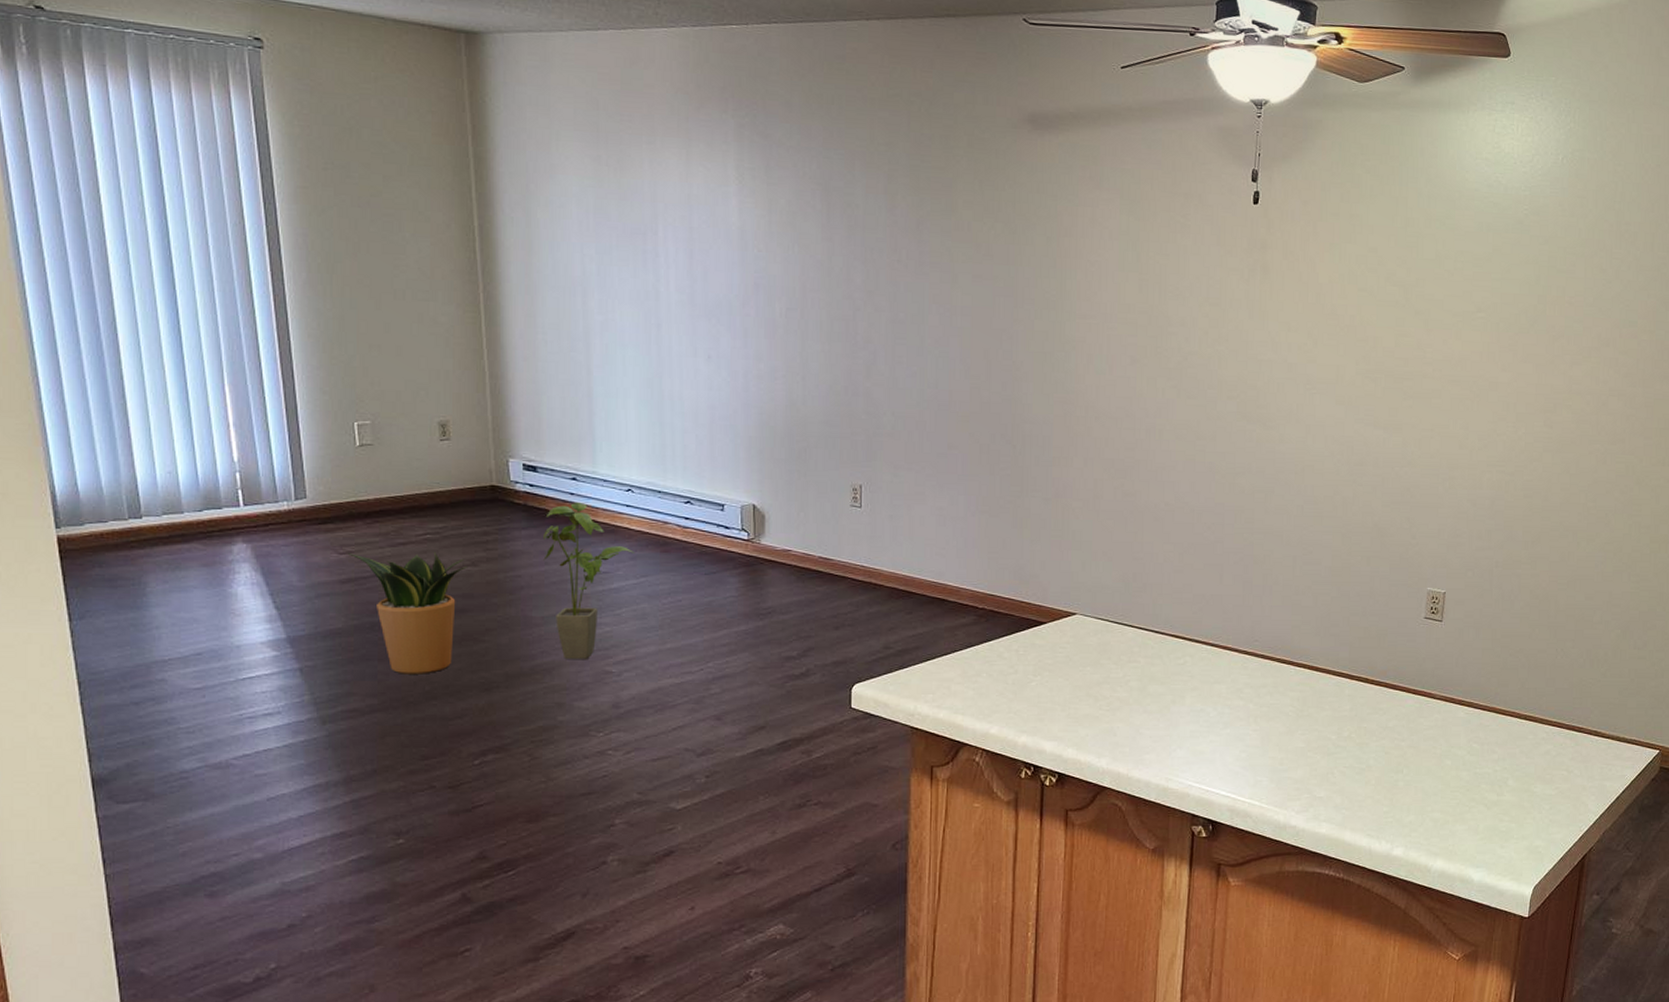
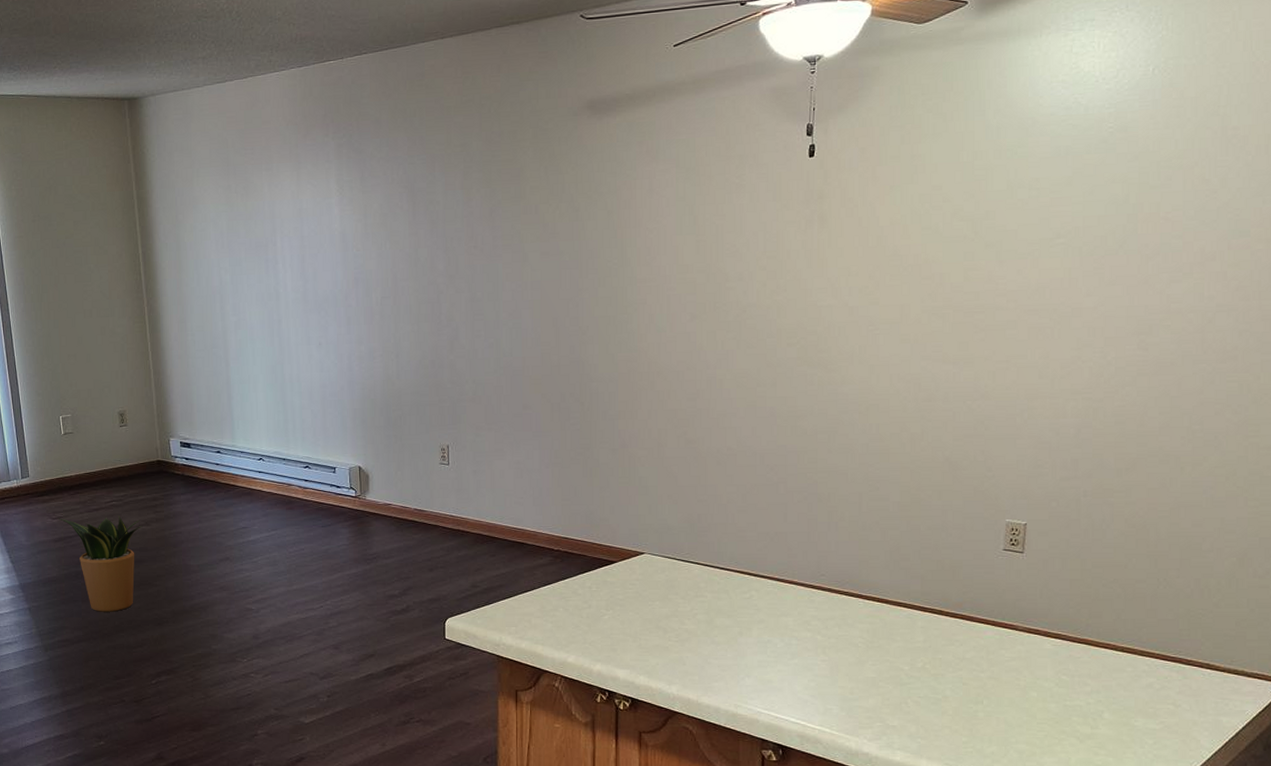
house plant: present [543,503,636,659] -> none [197,471,267,599]

